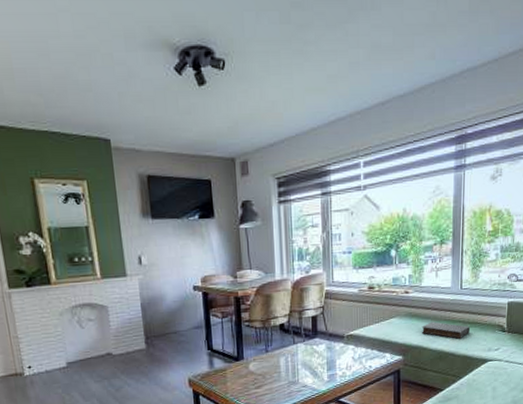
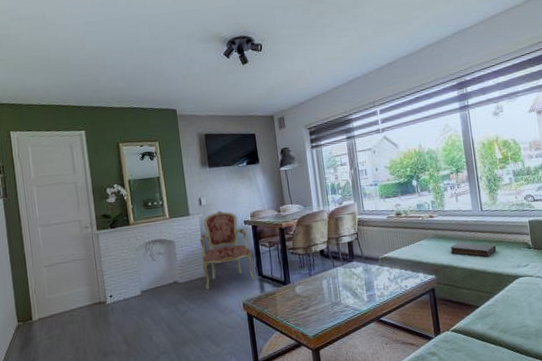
armchair: none [138,273,204,363] -> present [199,211,255,290]

